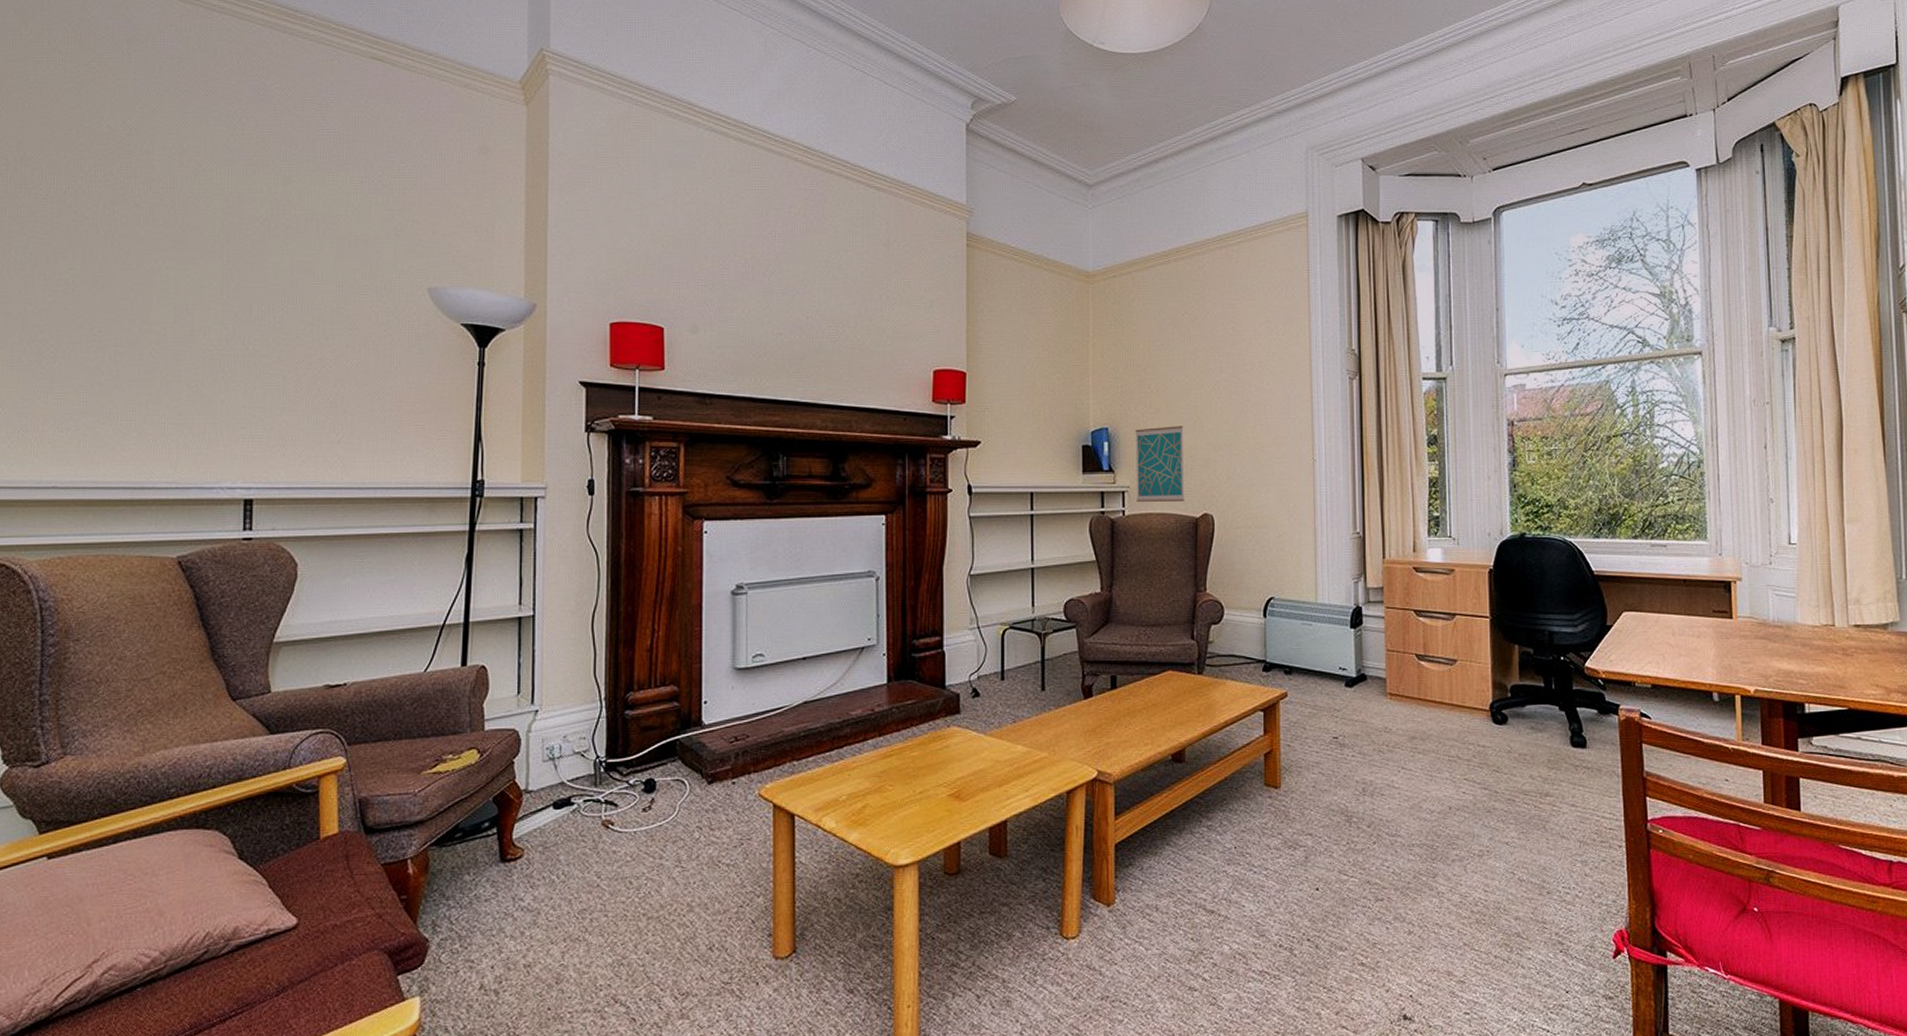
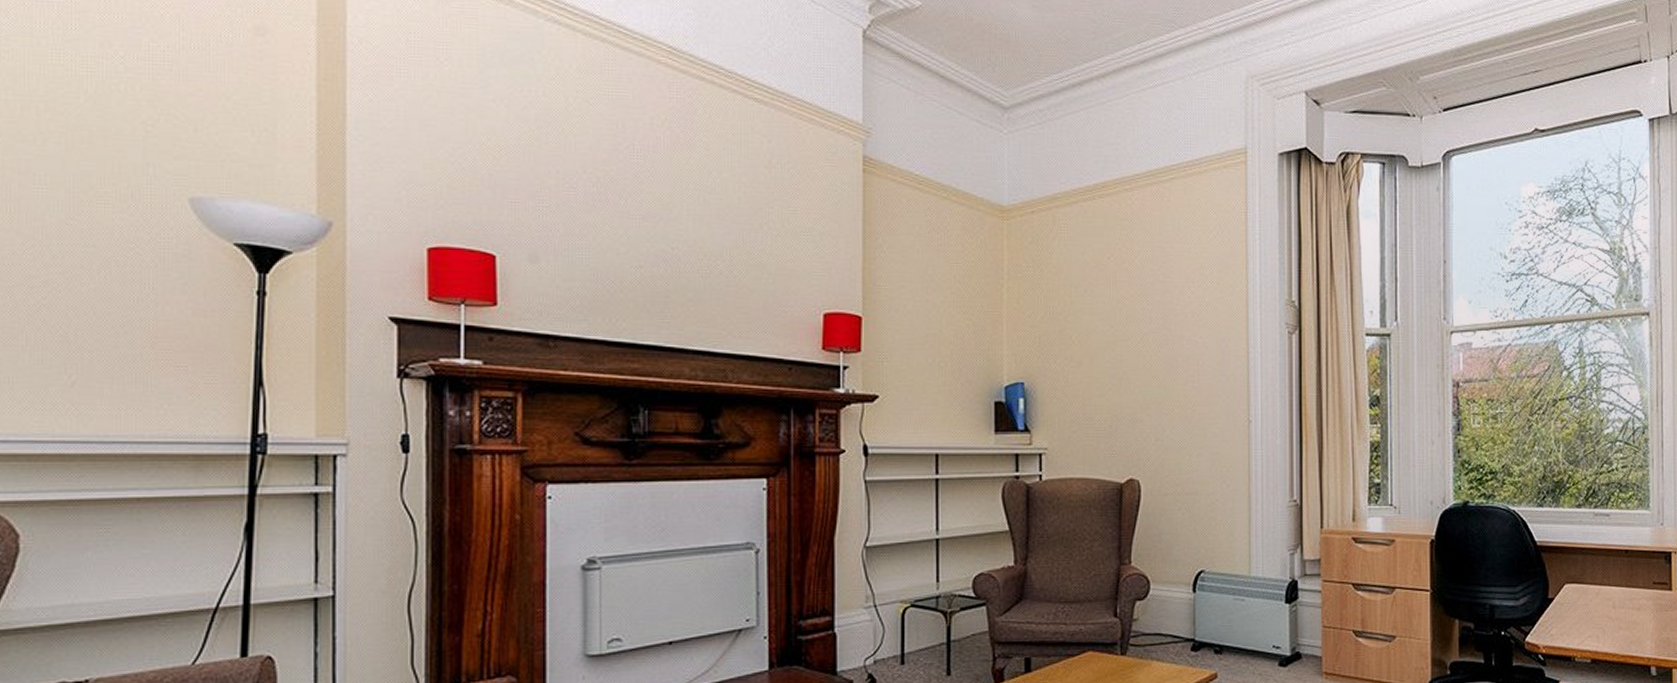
wall art: present [1135,426,1185,503] -> none [1054,381,1109,466]

